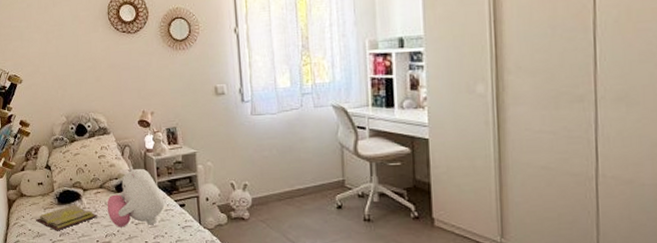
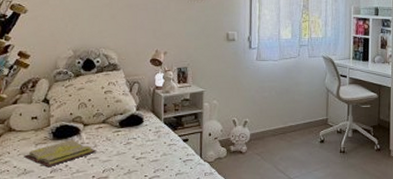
plush toy: present [107,166,165,227] -> none [107,102,169,162]

